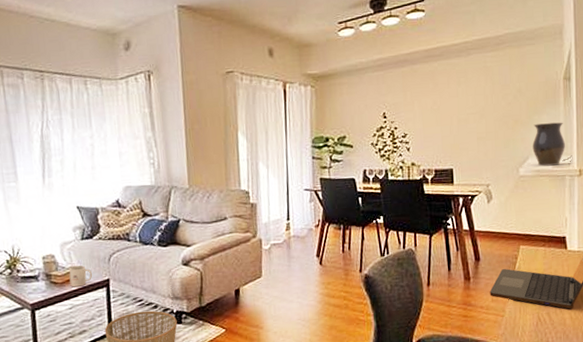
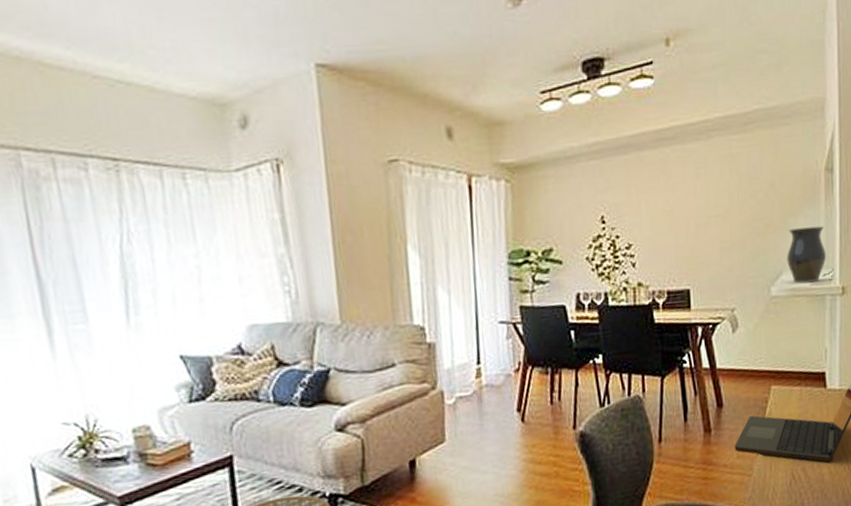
mug: present [69,265,92,287] -> none [173,438,207,470]

